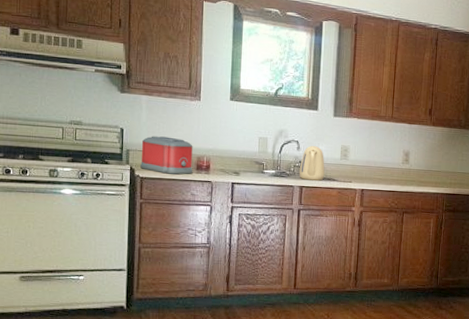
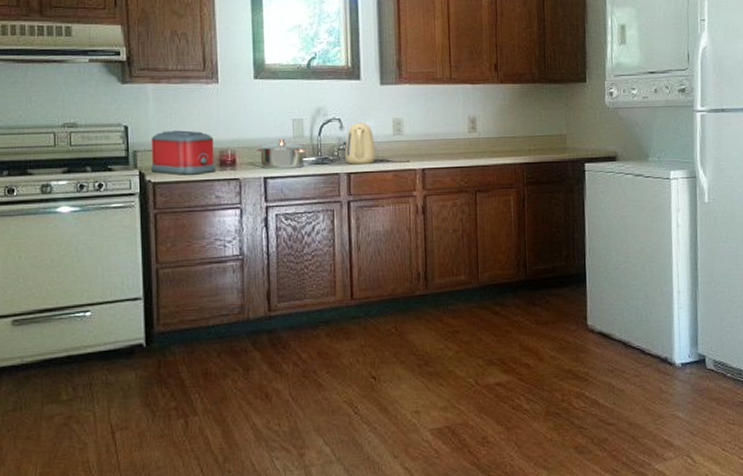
cooking pot: none [227,152,271,179] -> present [256,138,309,170]

